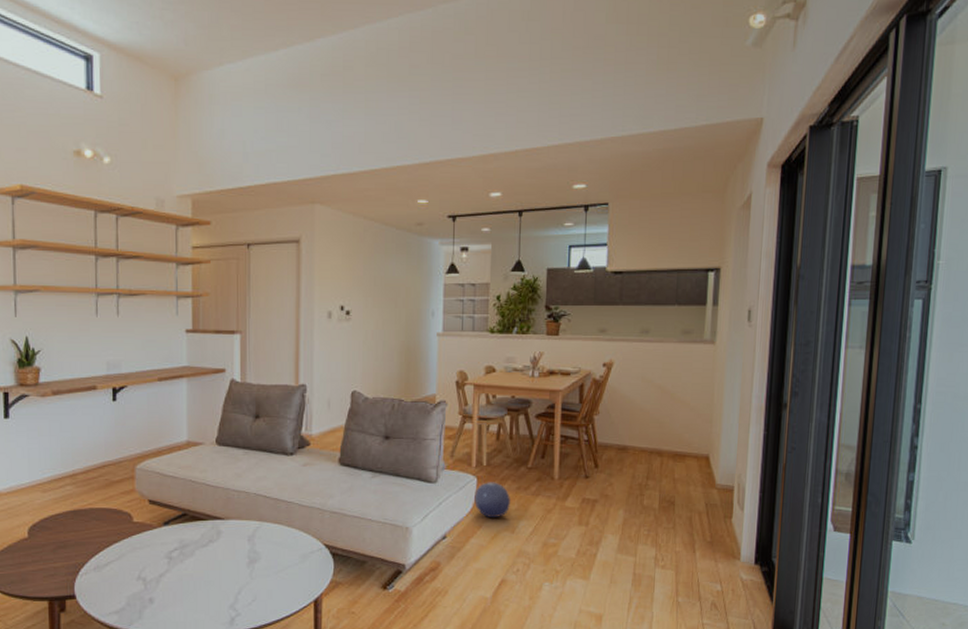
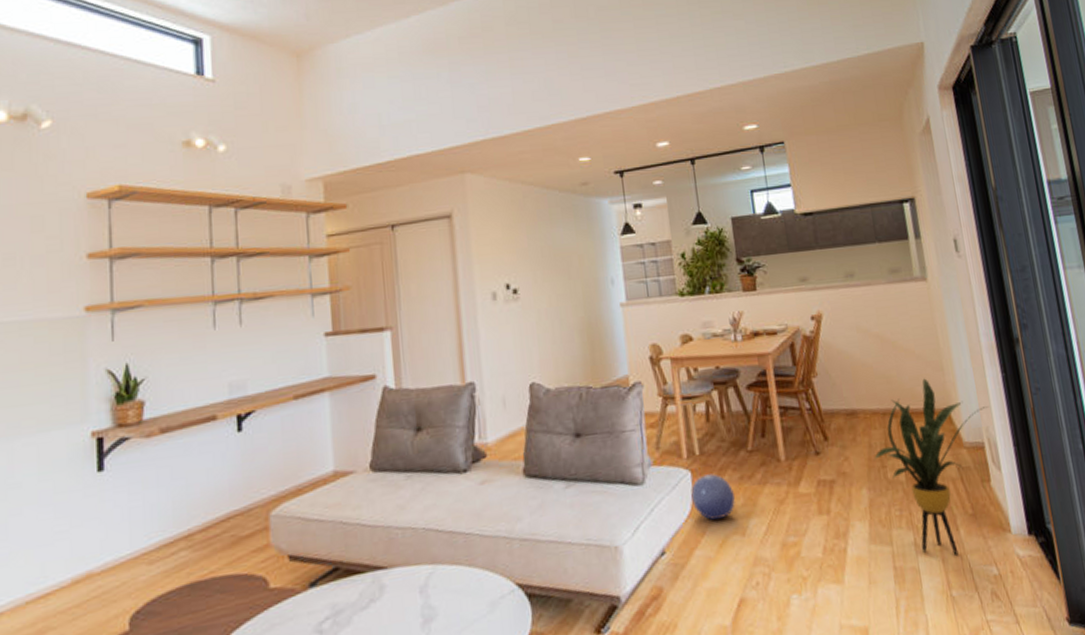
house plant: none [635,427,745,571] -> present [874,378,988,555]

